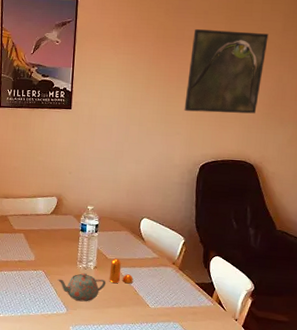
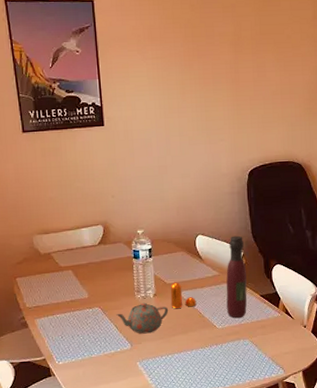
wine bottle: none [161,223,186,302] -> present [226,235,247,319]
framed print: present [184,29,269,114] -> none [223,23,300,115]

